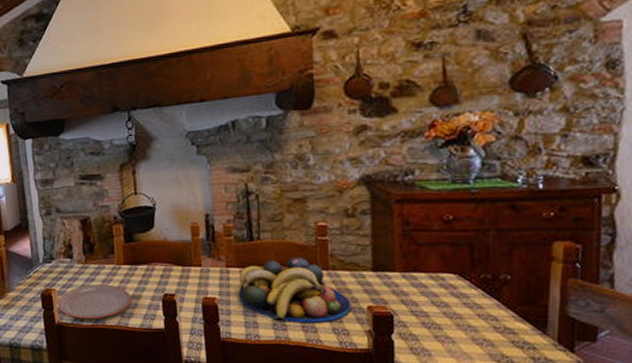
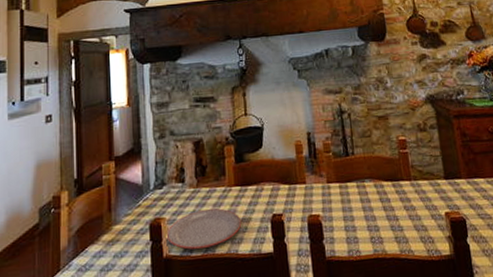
fruit bowl: present [238,256,351,323] -> none [338,169,433,235]

